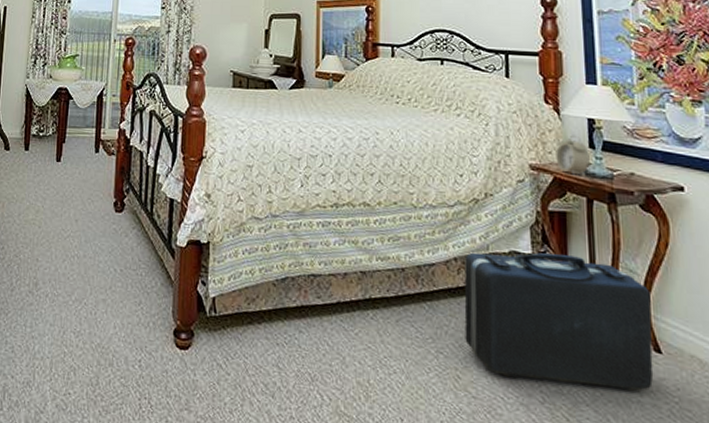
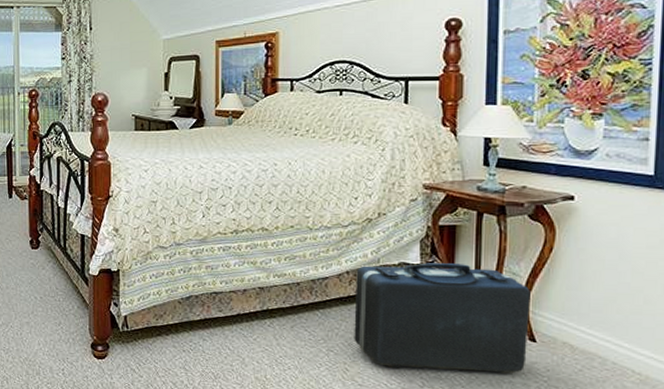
alarm clock: present [556,135,590,175] -> none [450,154,483,191]

